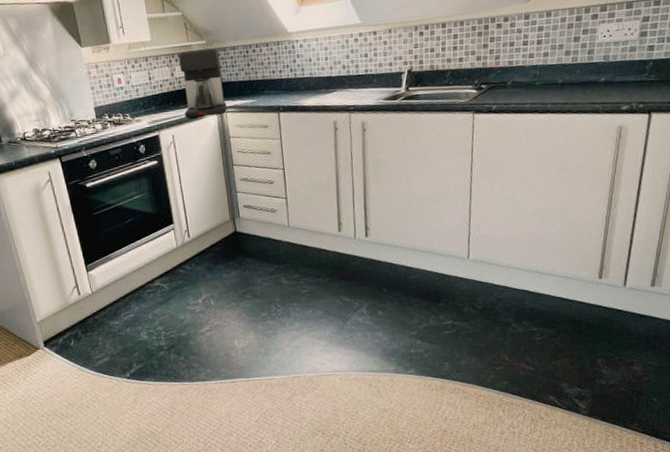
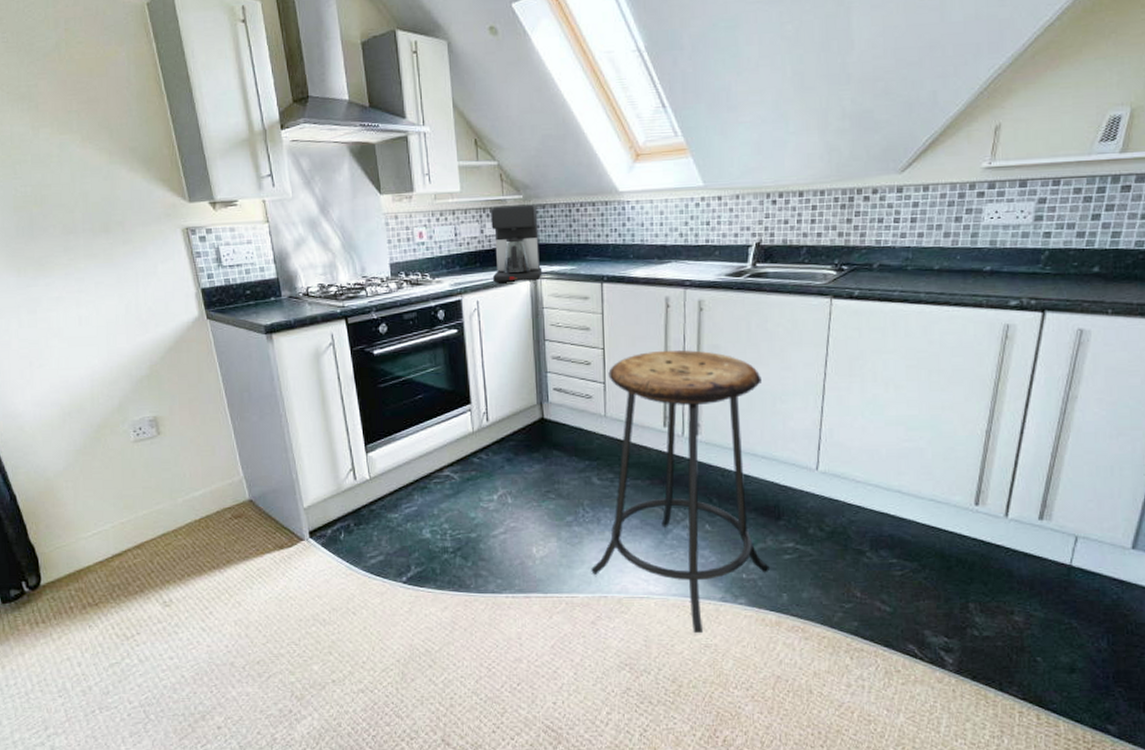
bar stool: none [285,165,433,401] -> present [591,349,769,634]

